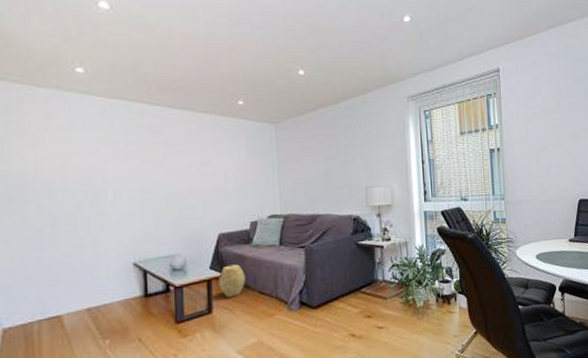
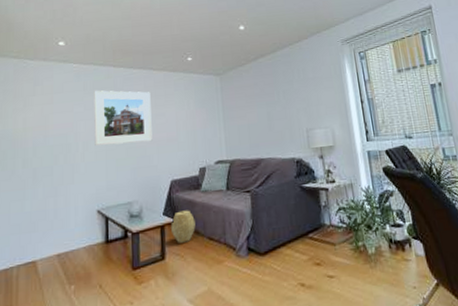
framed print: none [124,130,197,194] -> present [94,90,153,146]

